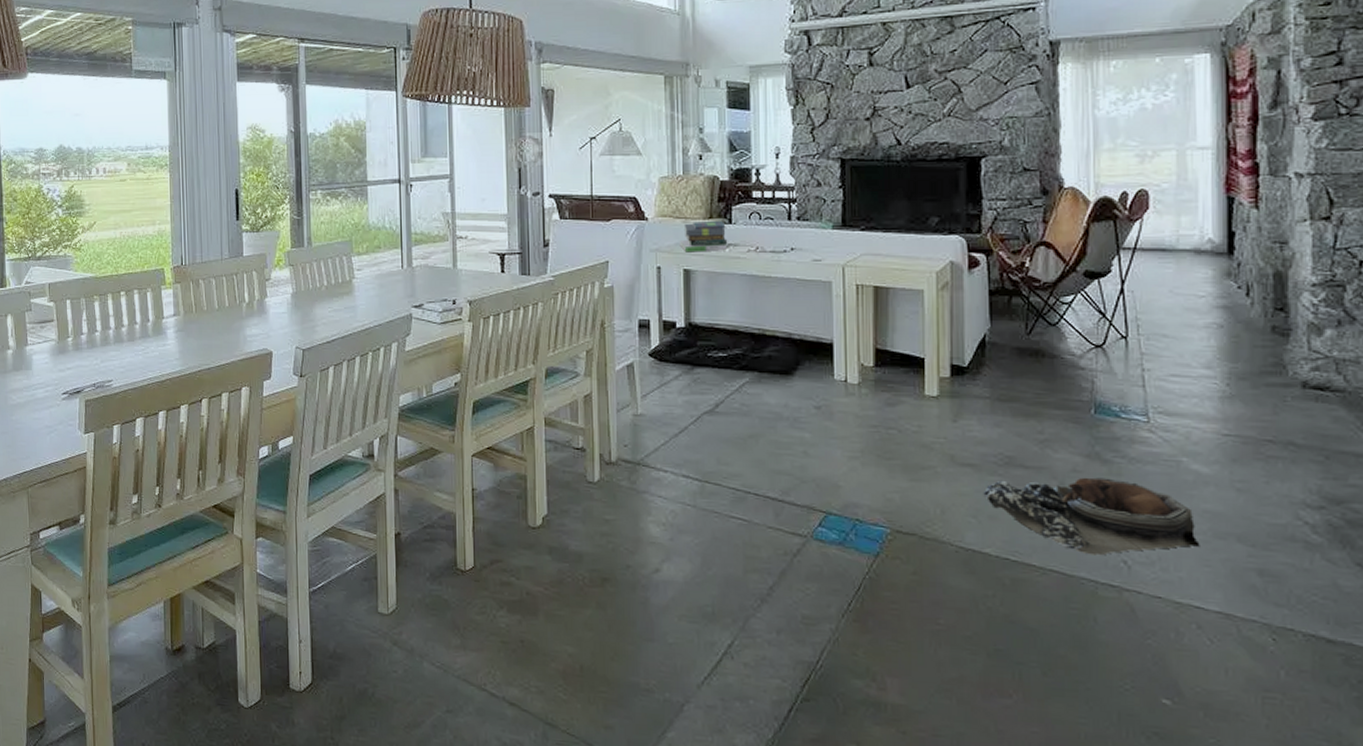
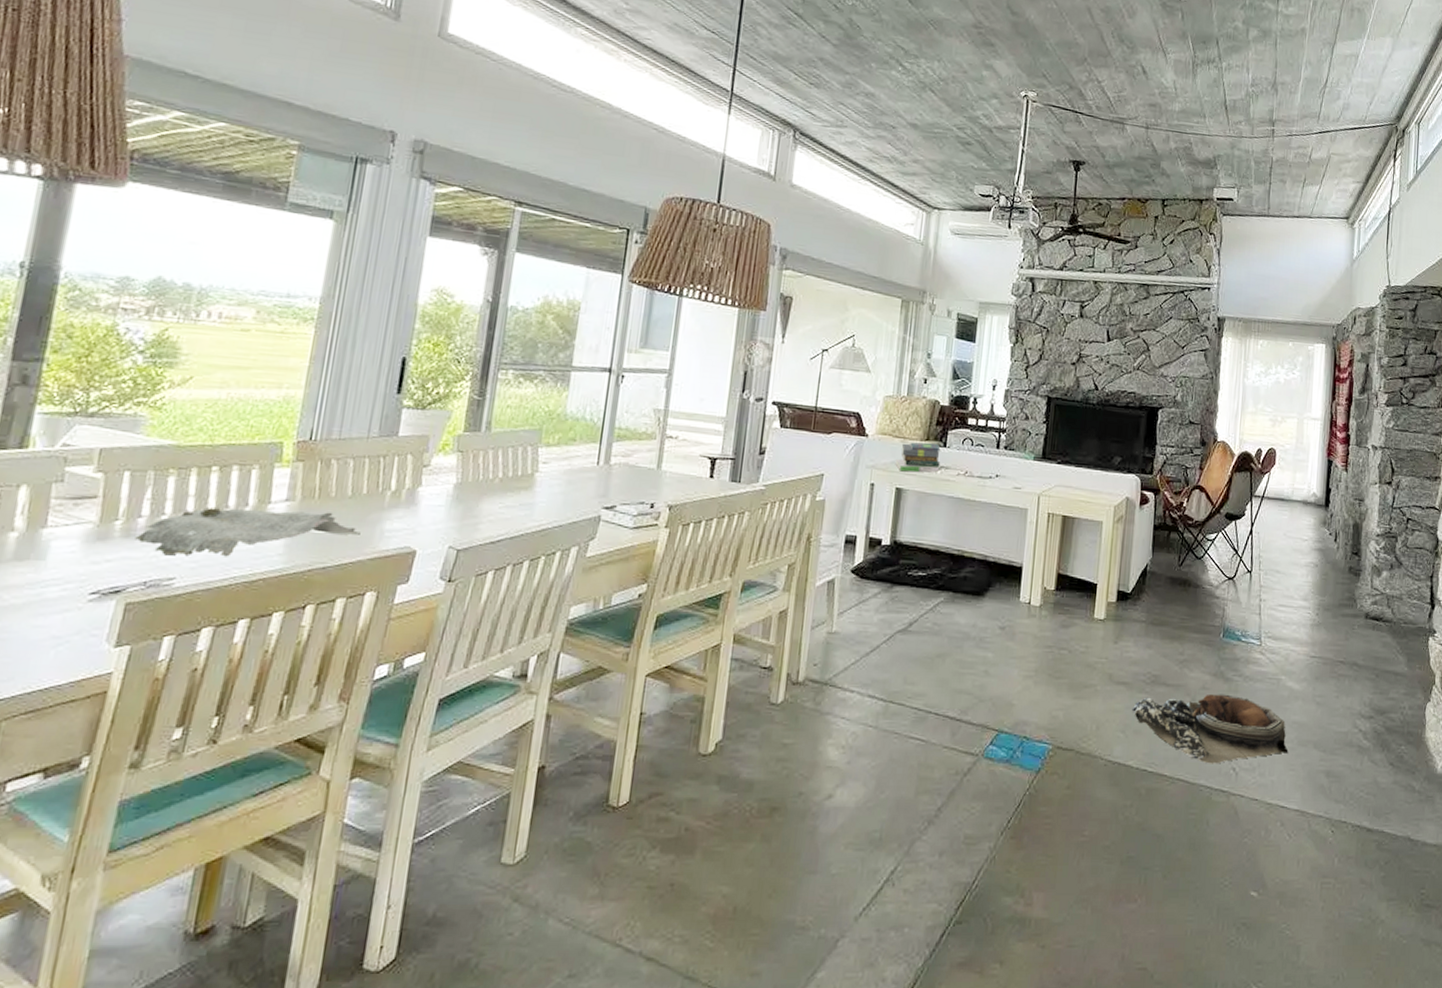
napkin: none [82,322,230,363] -> present [135,504,361,557]

